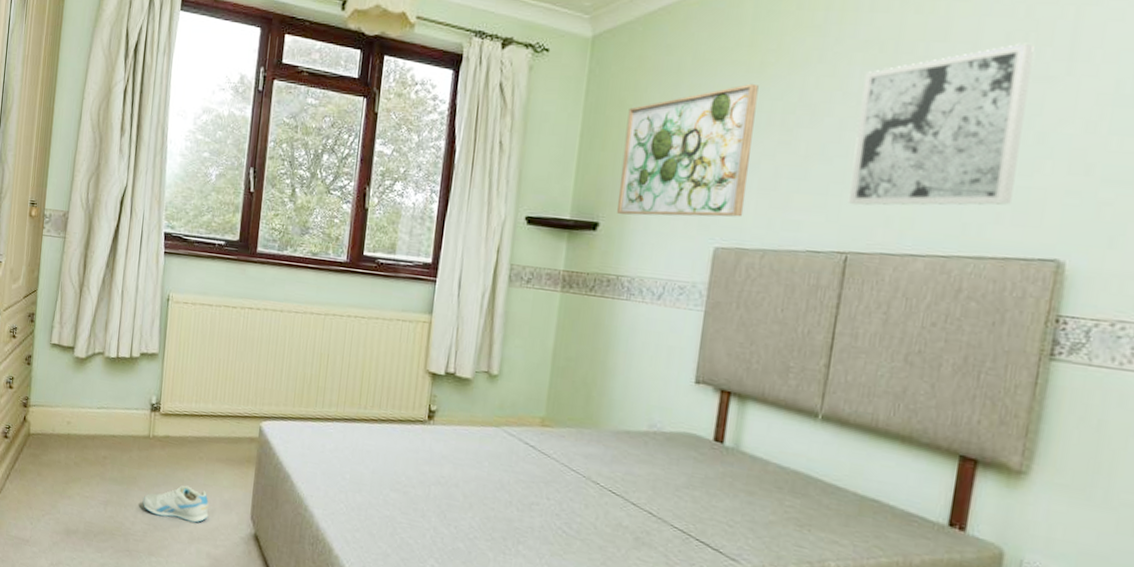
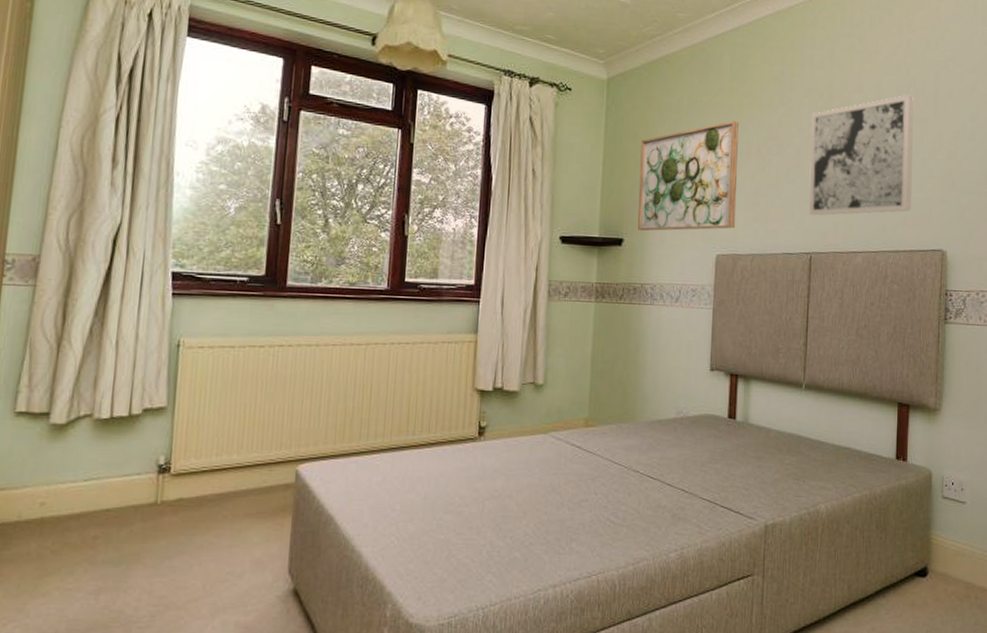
sneaker: present [142,485,209,523] -> none [148,551,236,593]

